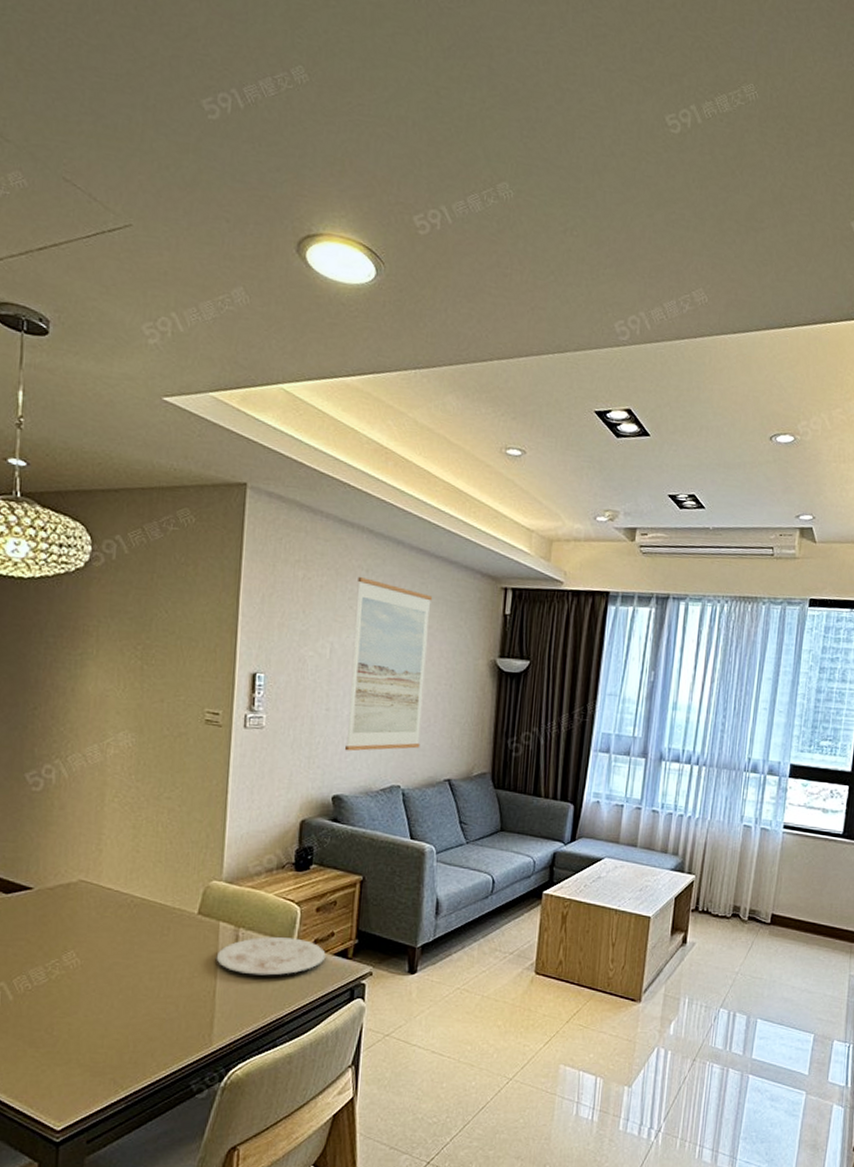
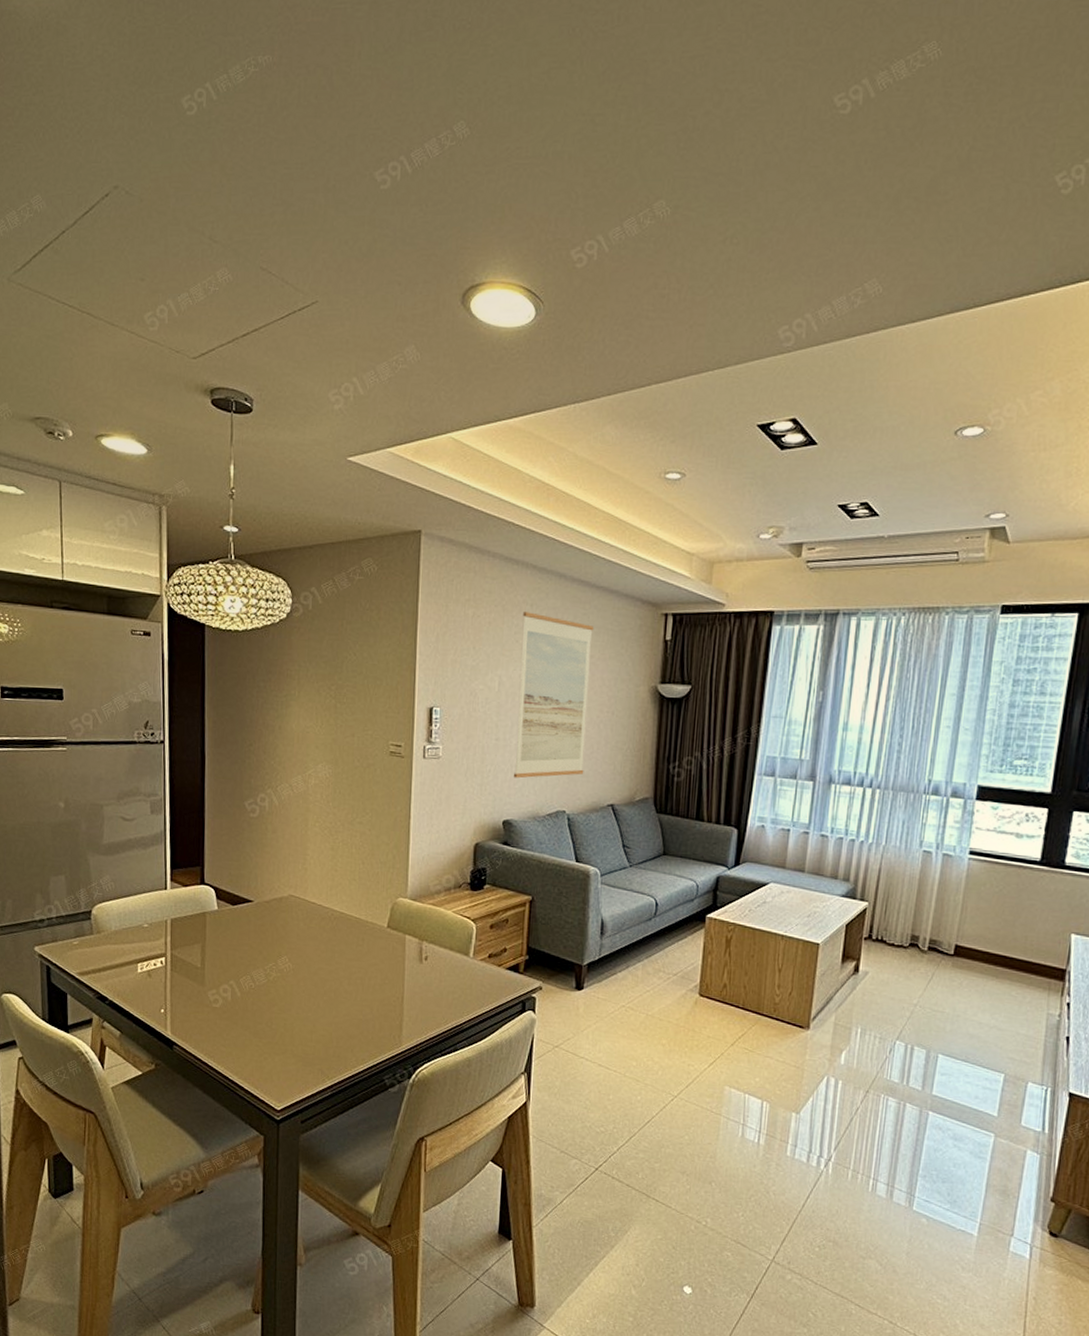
plate: present [216,937,326,976] -> none [403,950,499,986]

